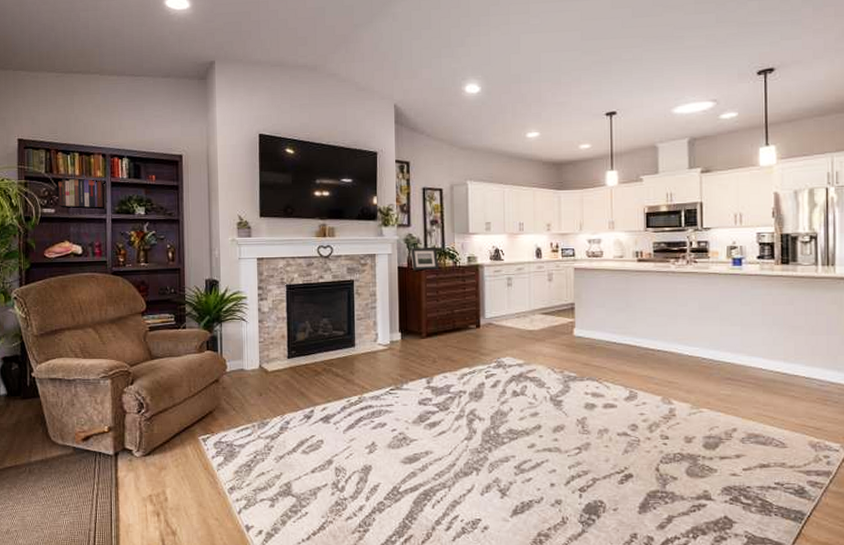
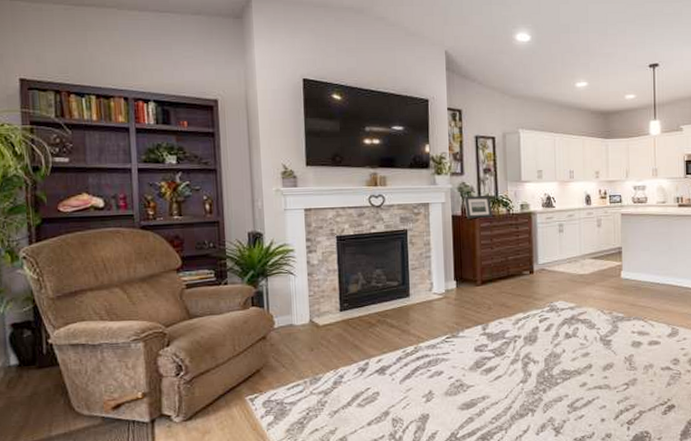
books: present [58,177,107,210] -> none [71,123,131,159]

